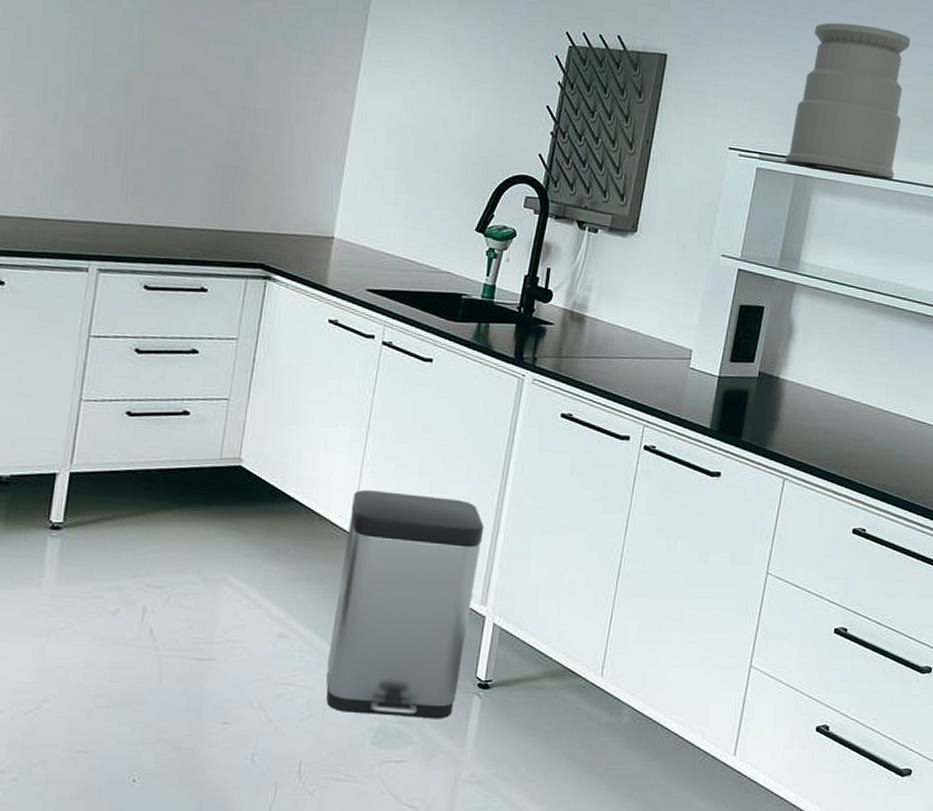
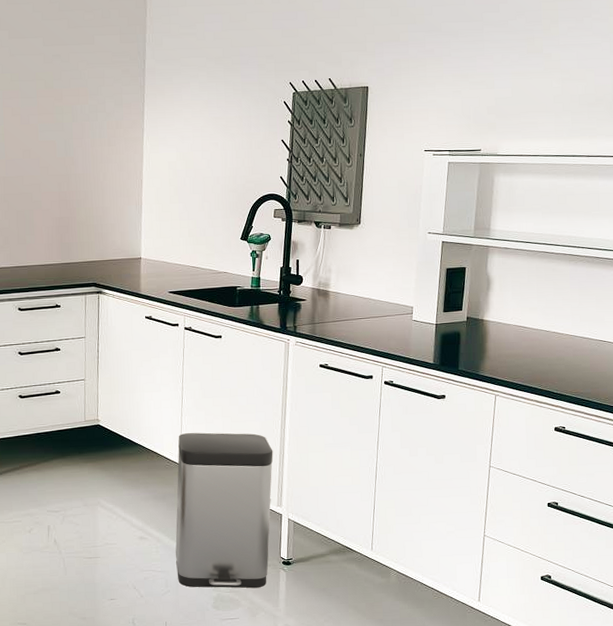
container: present [785,22,910,180] -> none [470,37,563,158]

